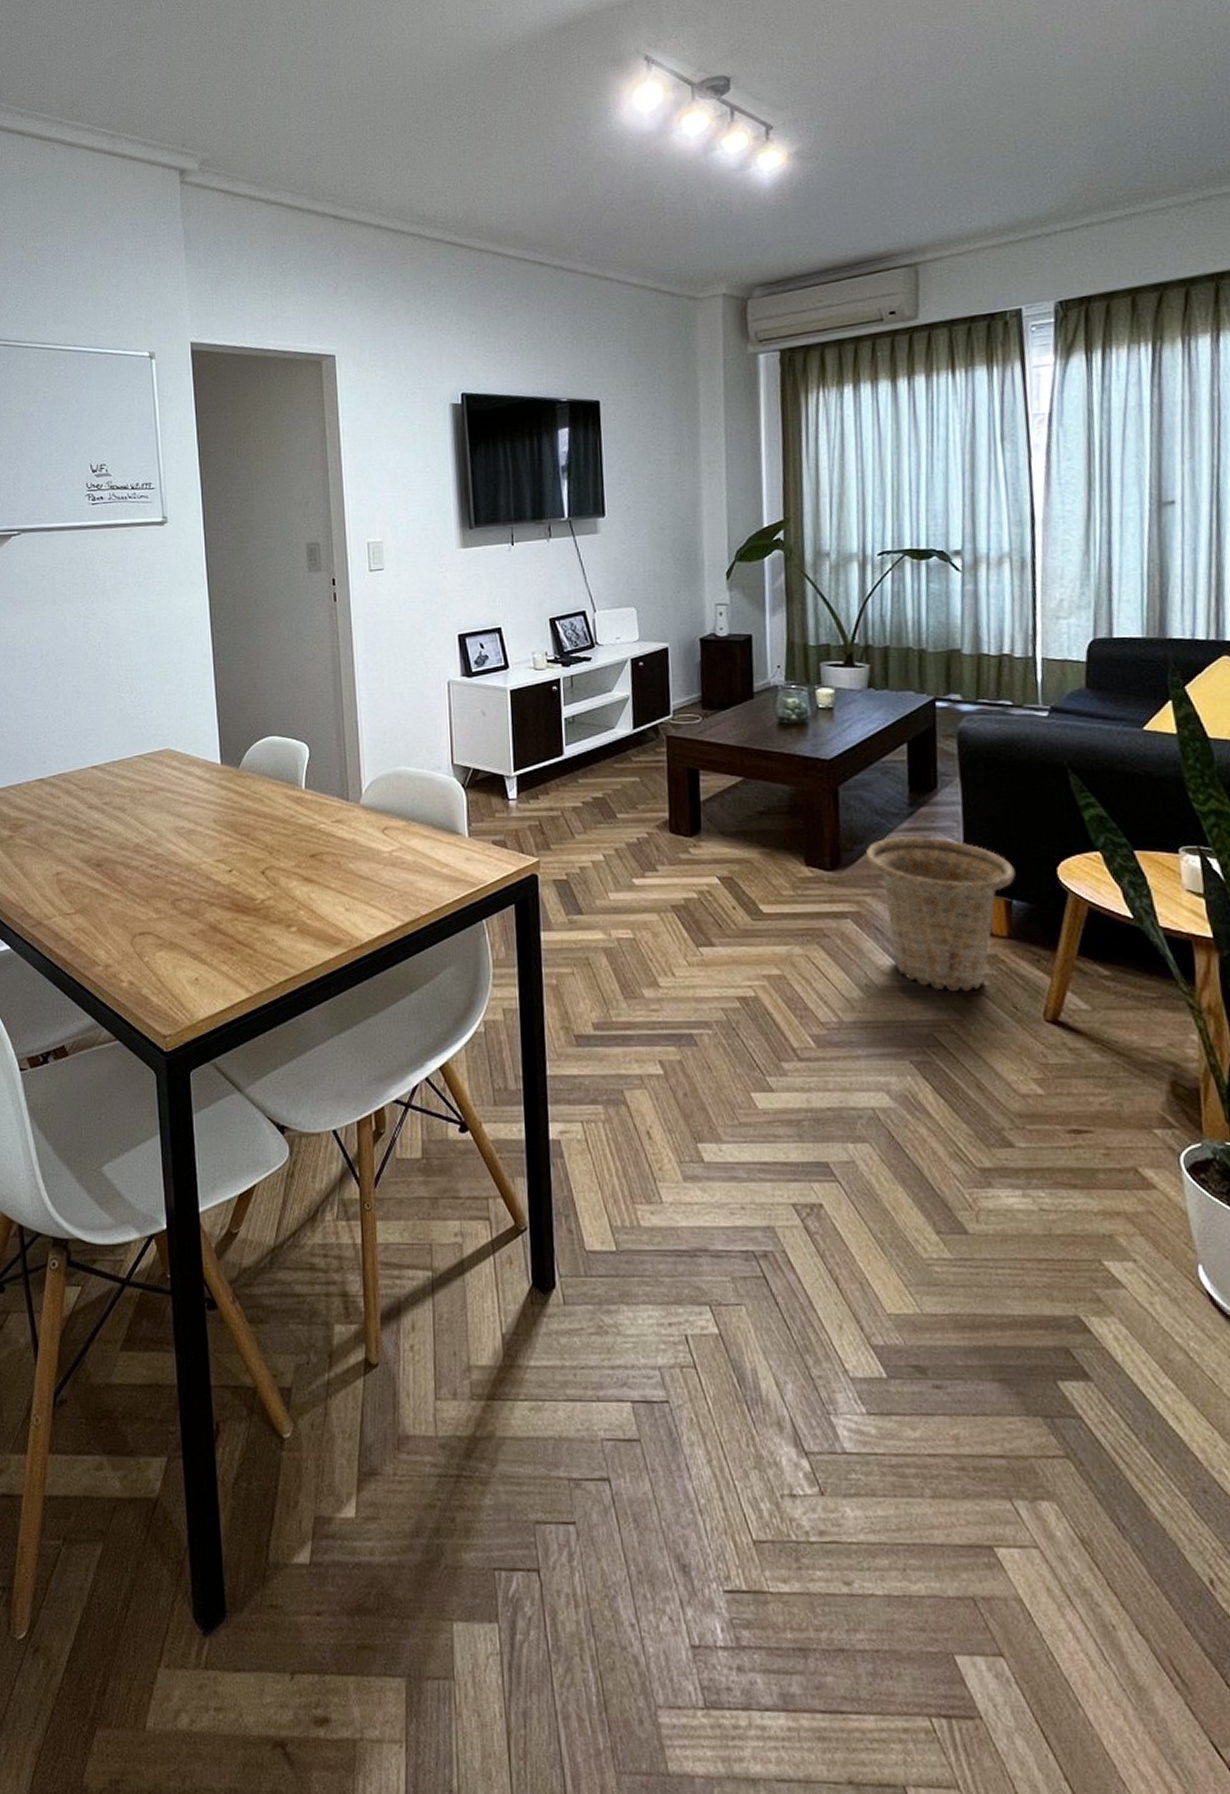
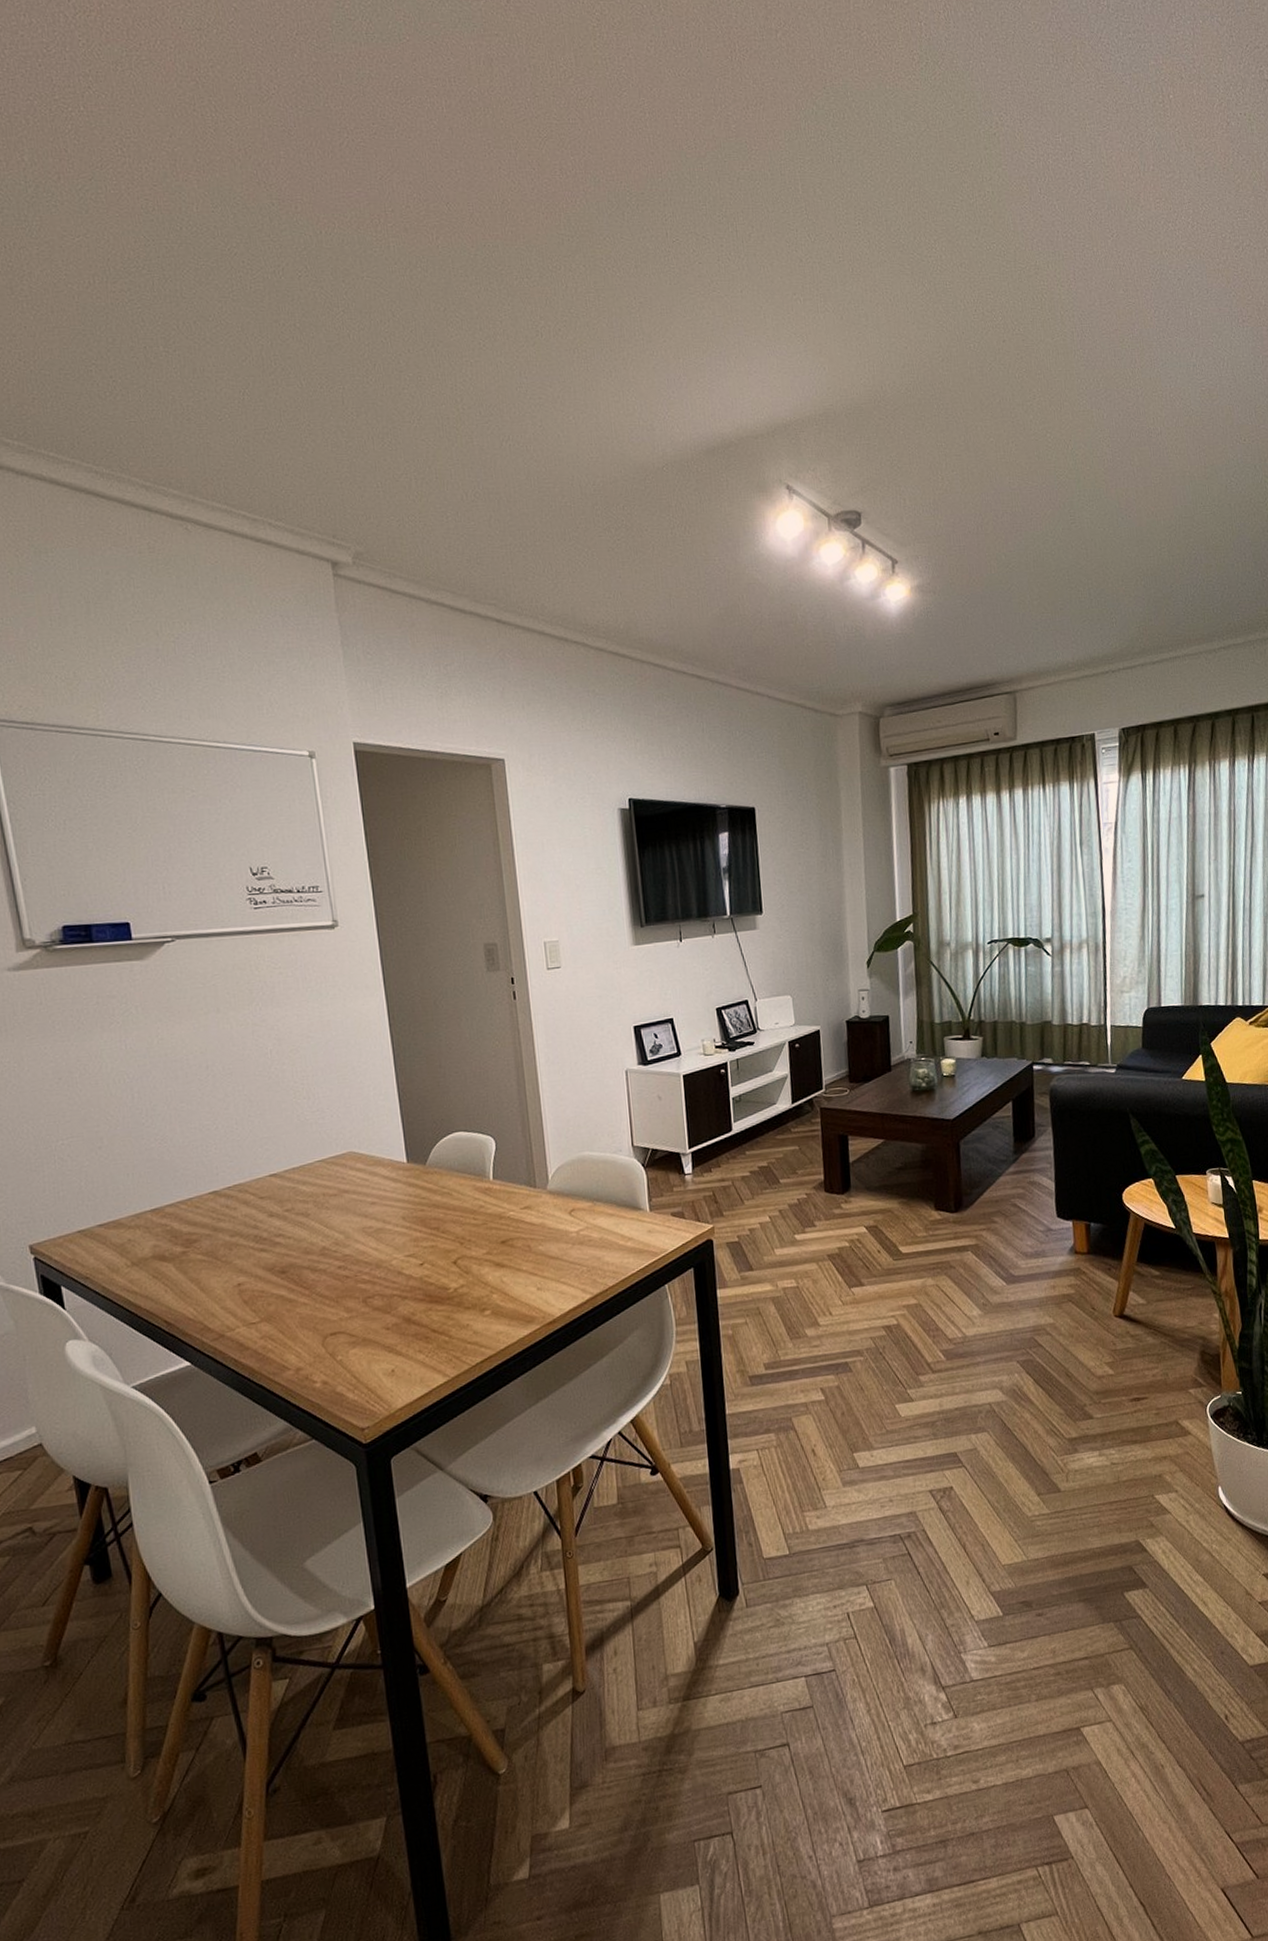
basket: present [865,836,1015,992] -> none [981,1178,1093,1302]

